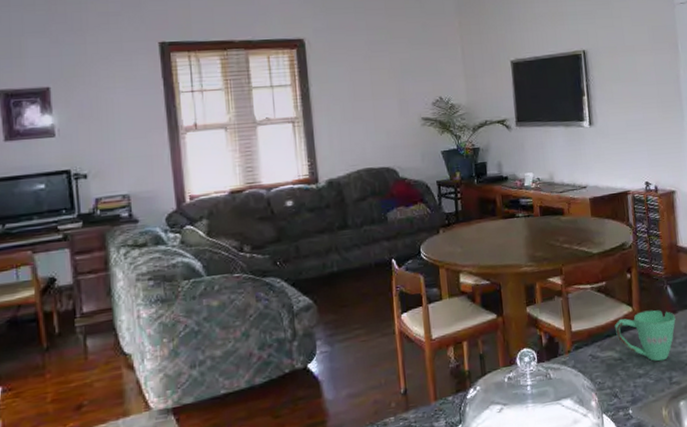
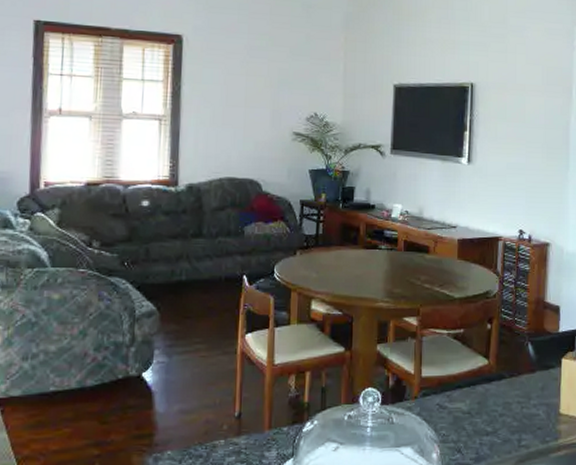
mug: present [614,310,676,362] -> none [467,365,533,421]

